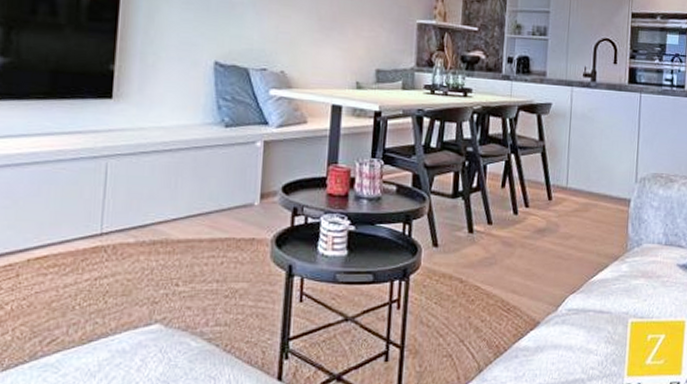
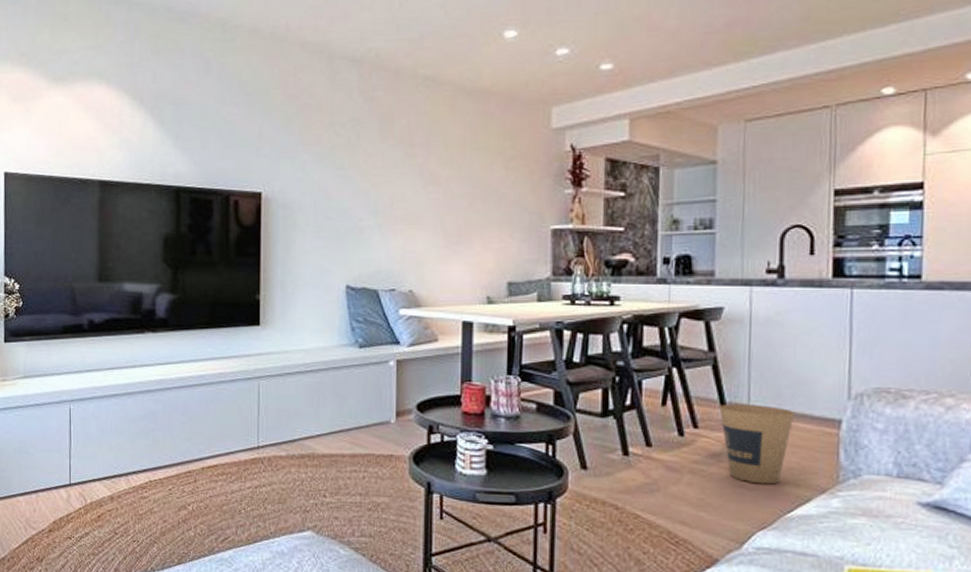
trash can: none [545,186,600,255] -> present [719,404,795,485]

